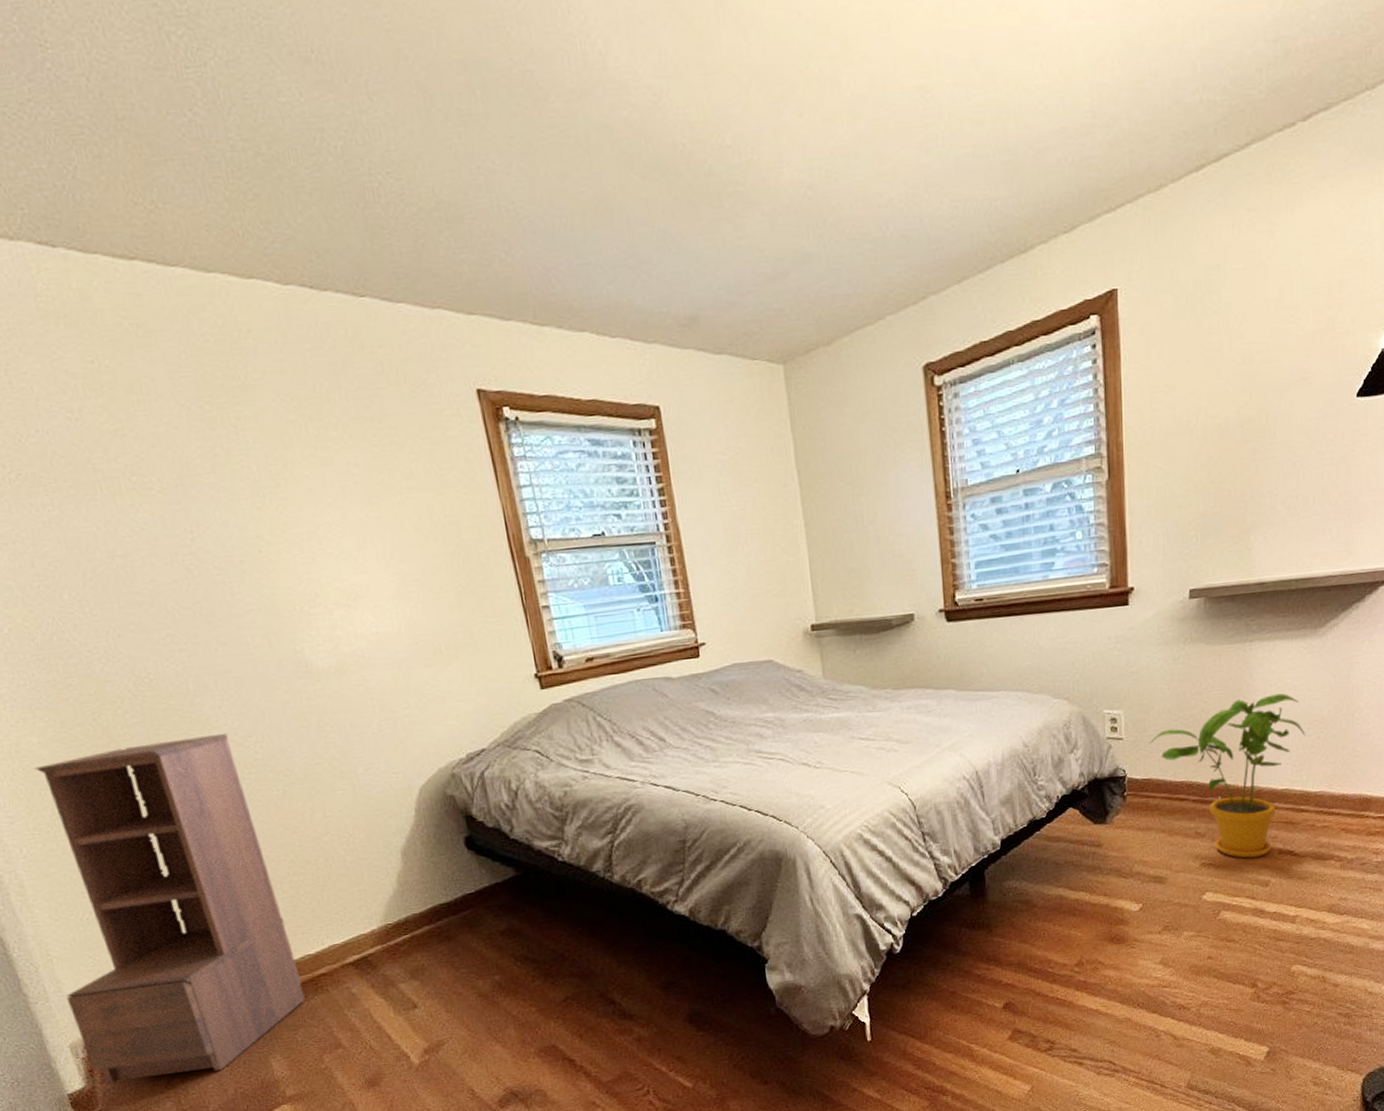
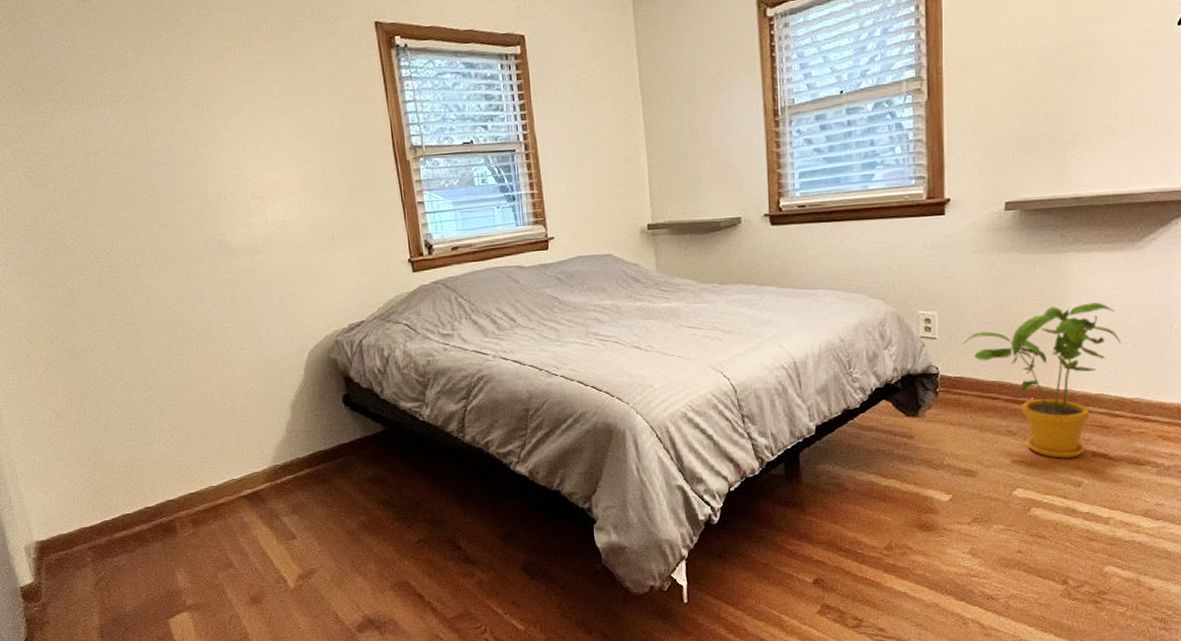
bookshelf: present [34,733,306,1086] -> none [17,298,207,583]

